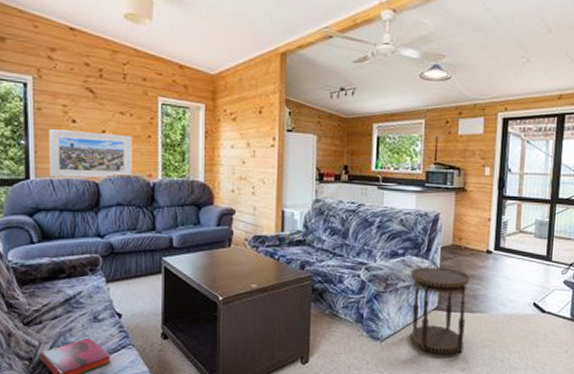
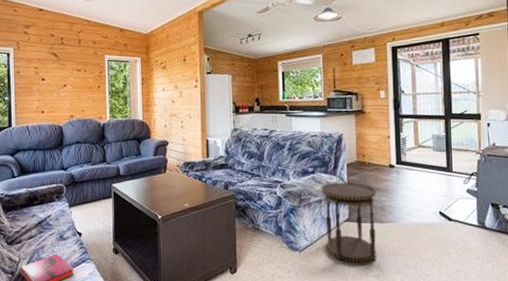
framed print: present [49,129,132,179] -> none [25,86,87,124]

